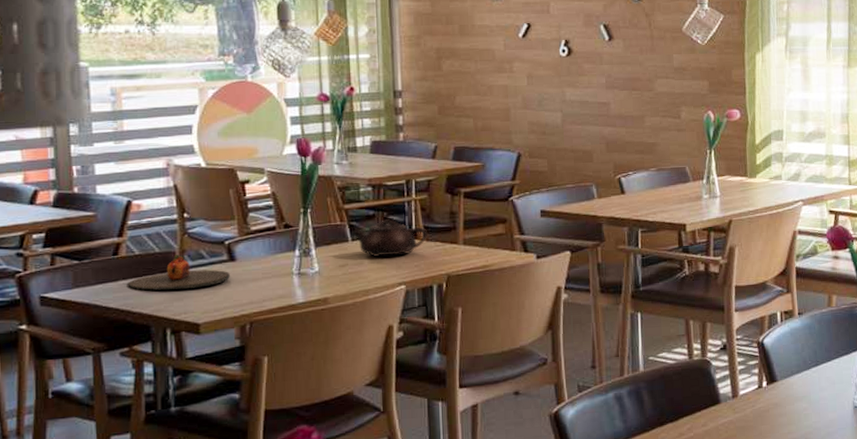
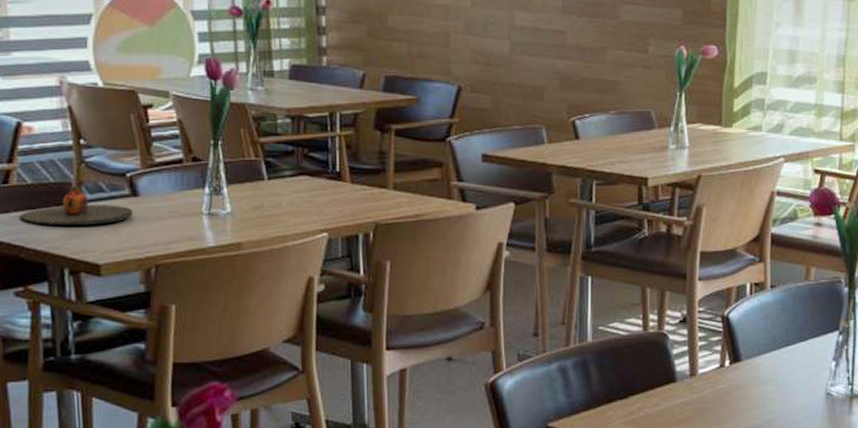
teapot: present [353,219,428,258] -> none [269,157,354,200]

